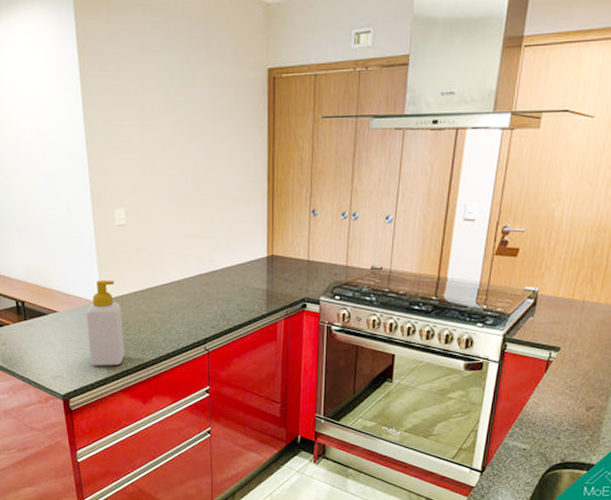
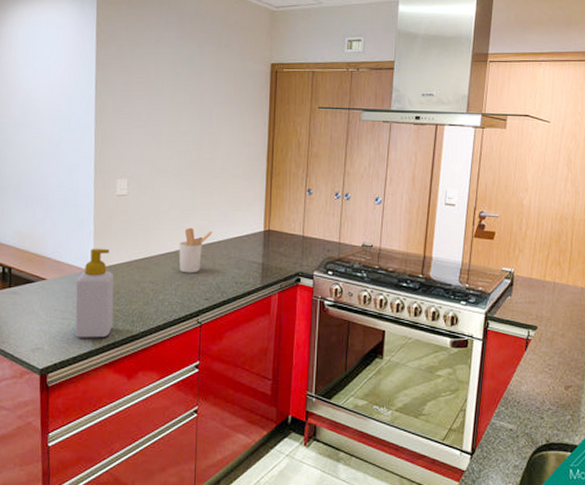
utensil holder: none [182,255,215,302] -> present [179,227,213,273]

